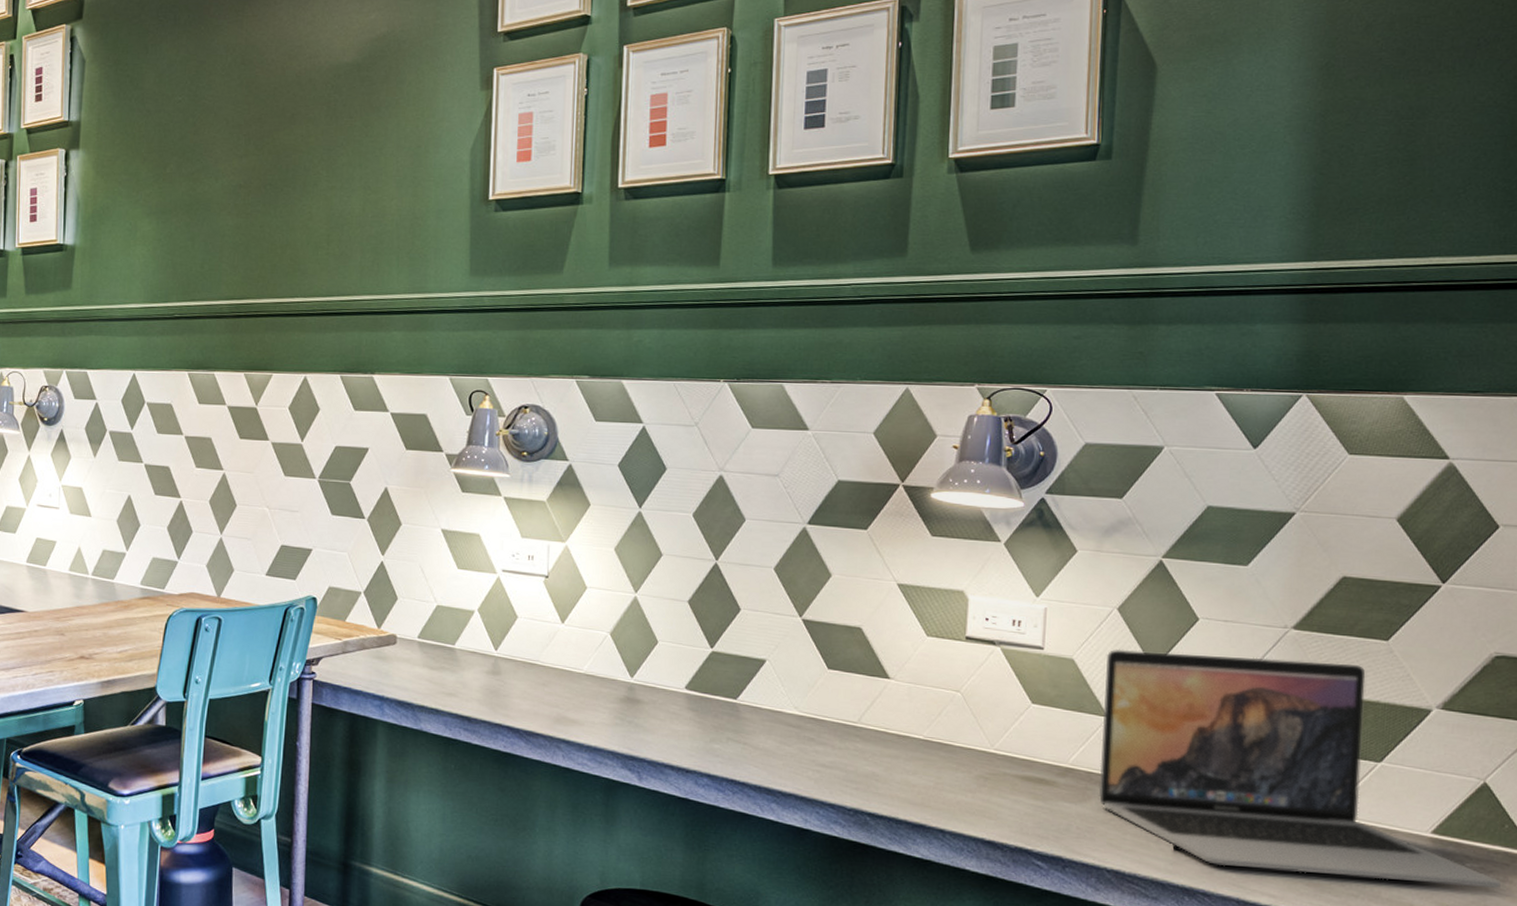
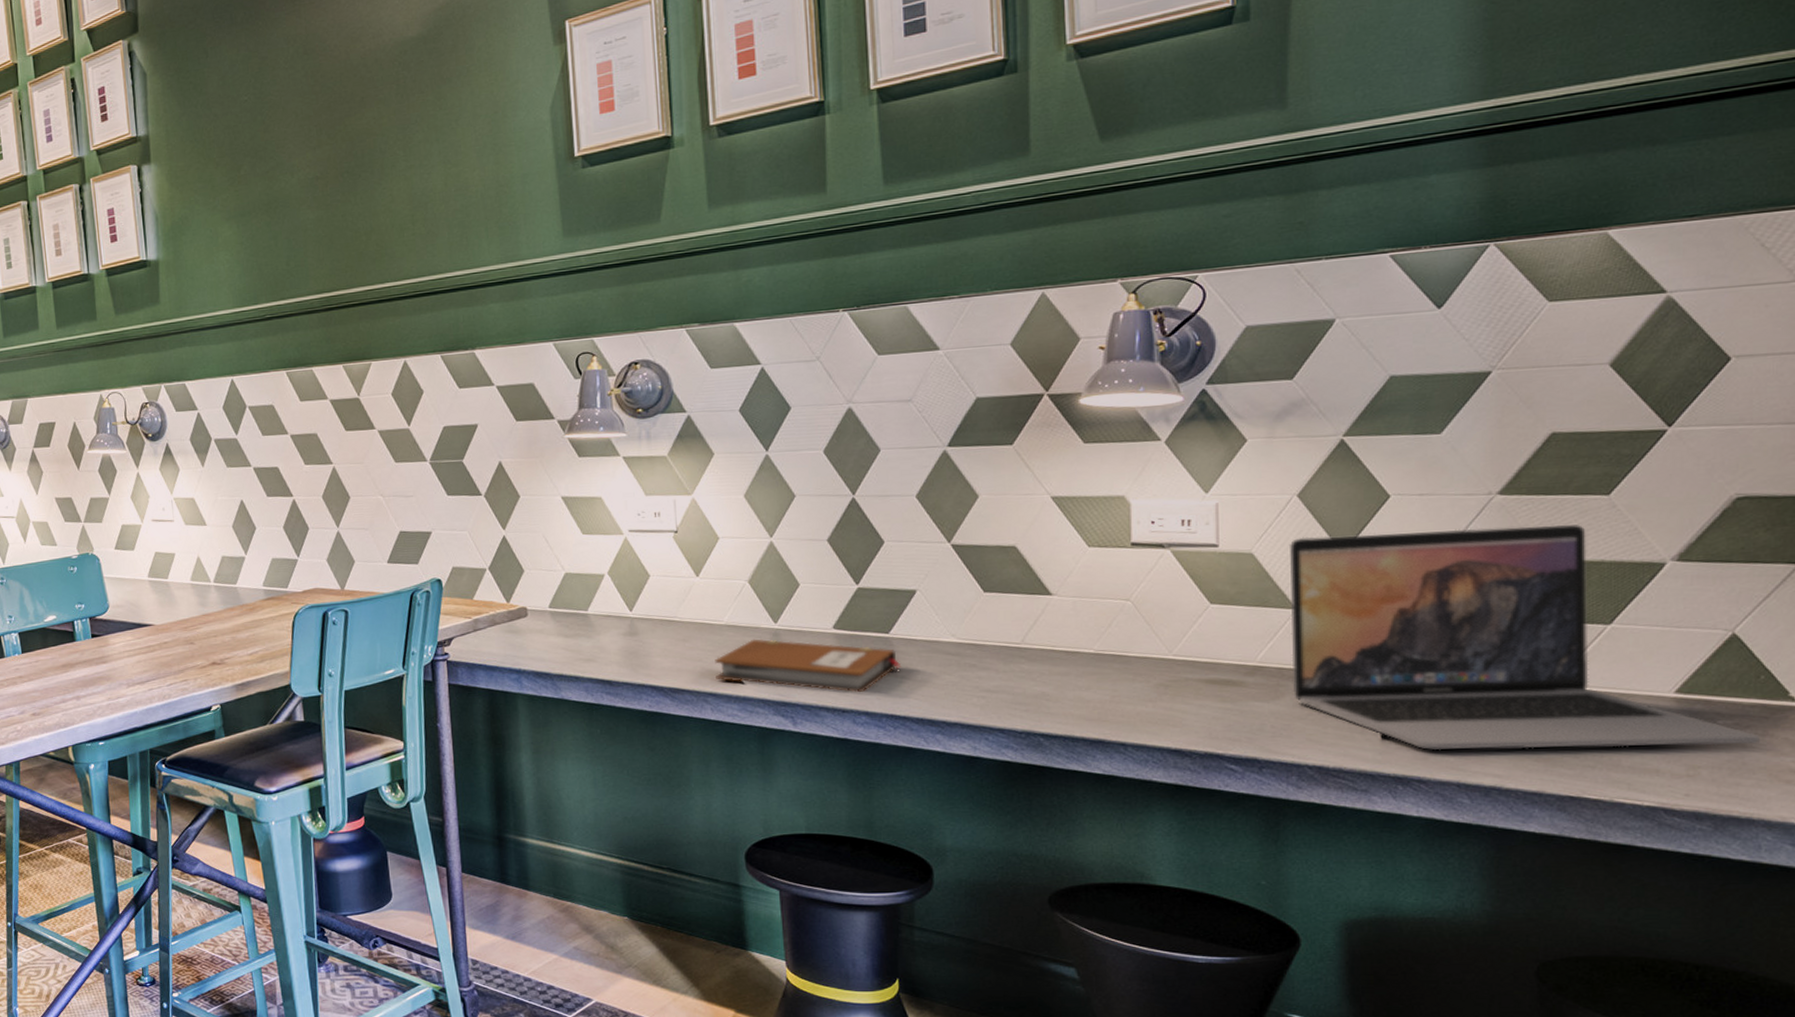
notebook: none [570,690,746,754] -> present [715,639,902,692]

